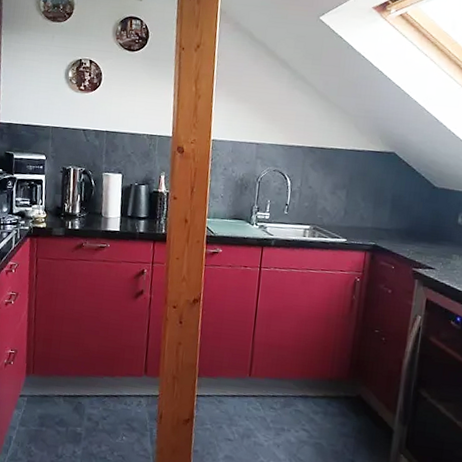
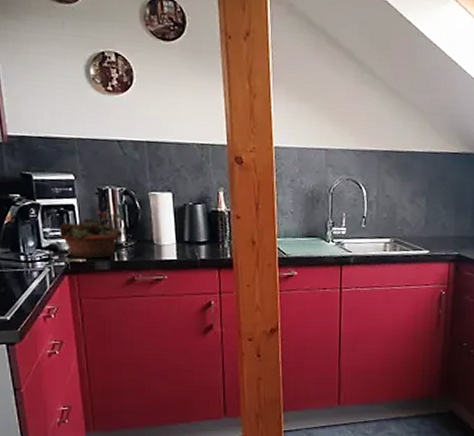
succulent planter: none [28,185,81,226] -> present [59,210,126,259]

